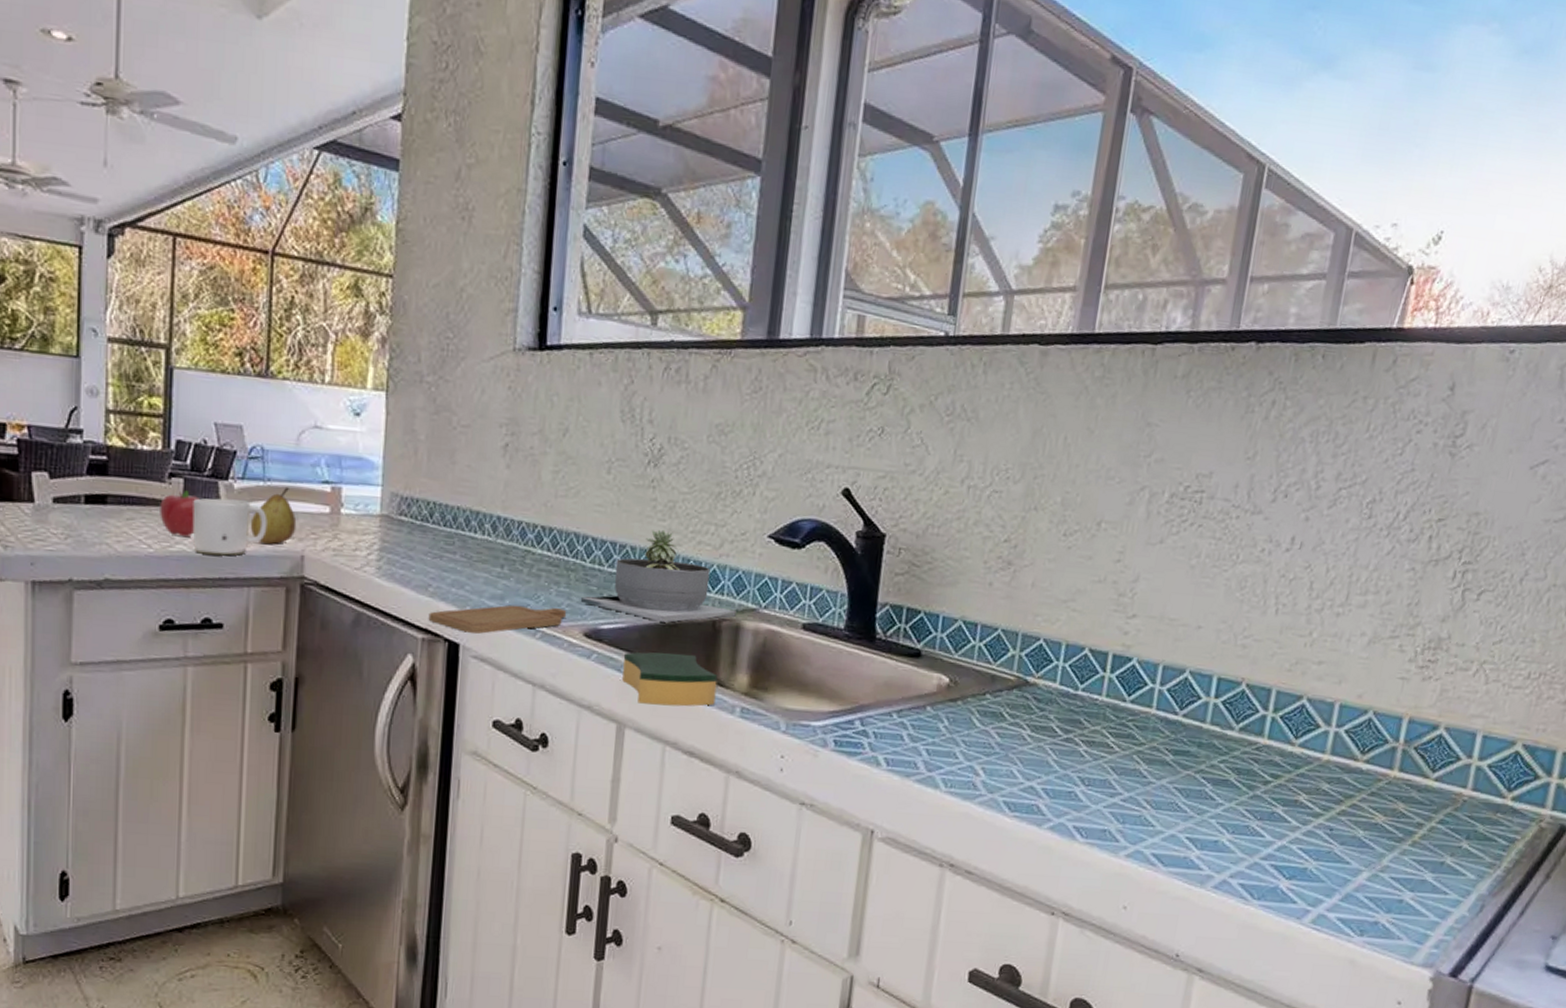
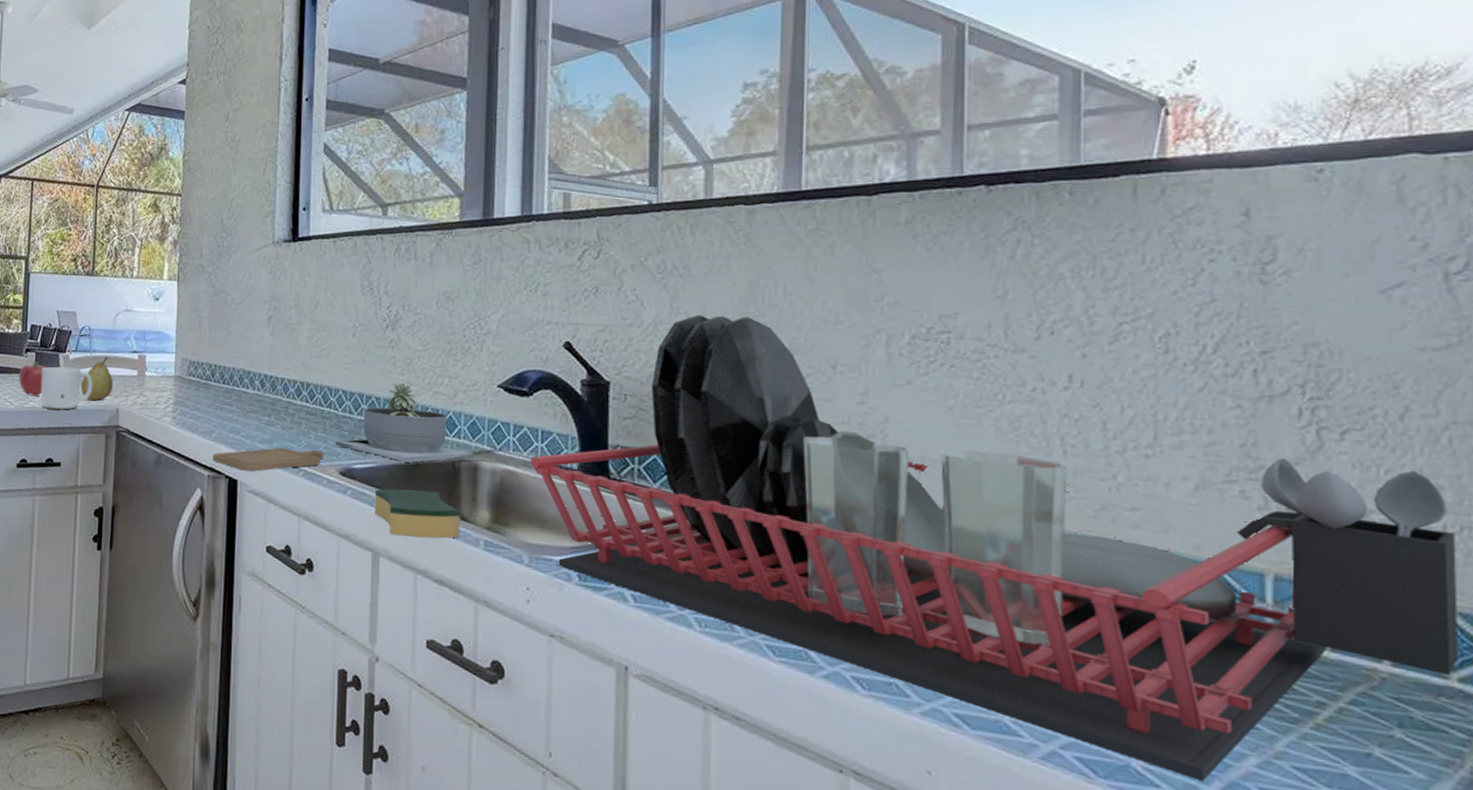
dish rack: none [795,463,1536,896] -> present [530,314,1459,782]

